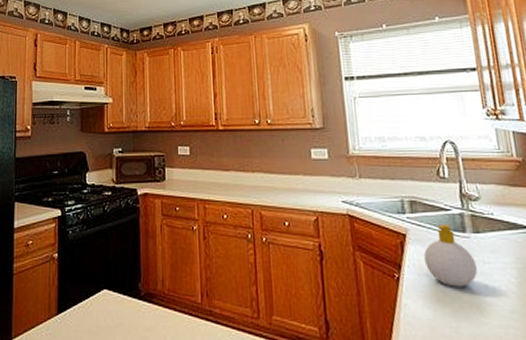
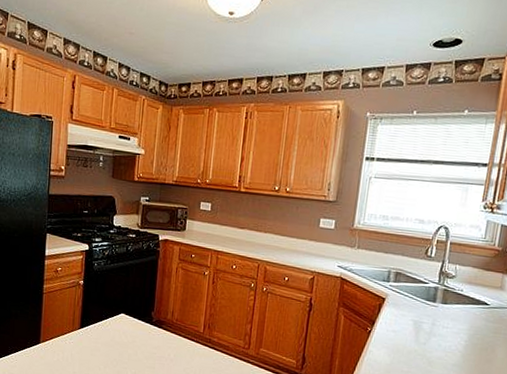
soap bottle: present [423,224,477,287] -> none [395,294,437,344]

